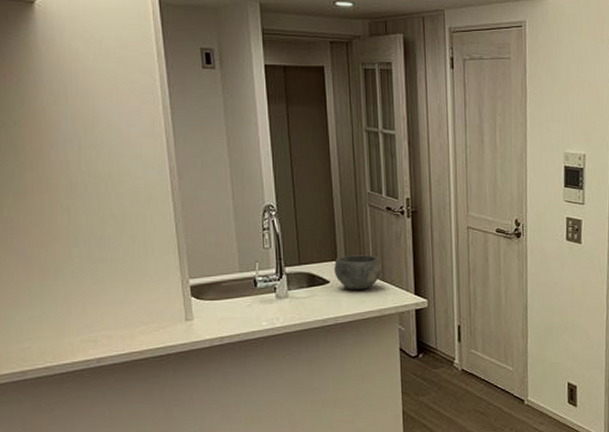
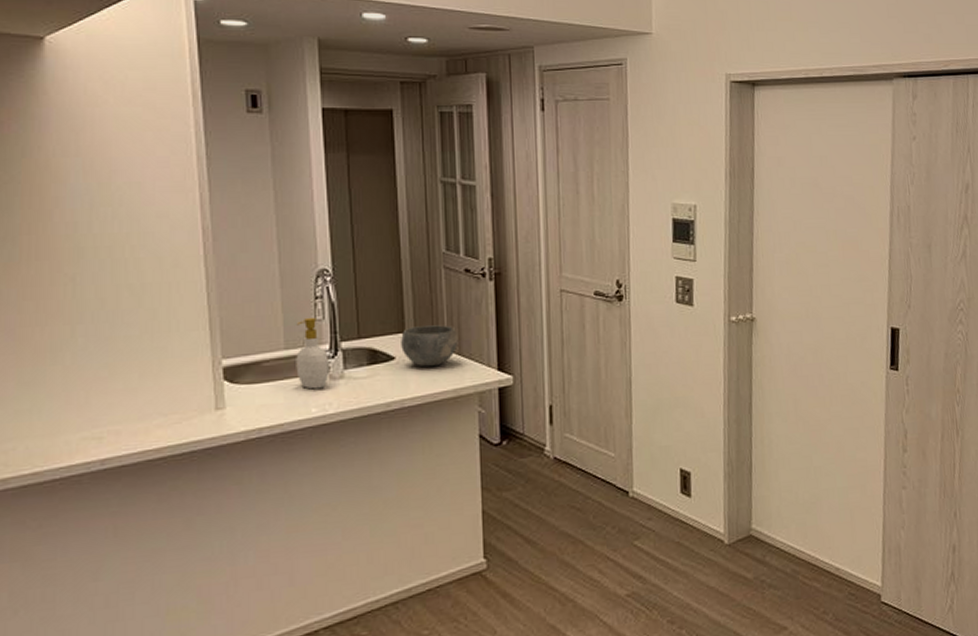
soap bottle: none [249,245,276,306] -> present [296,317,329,390]

